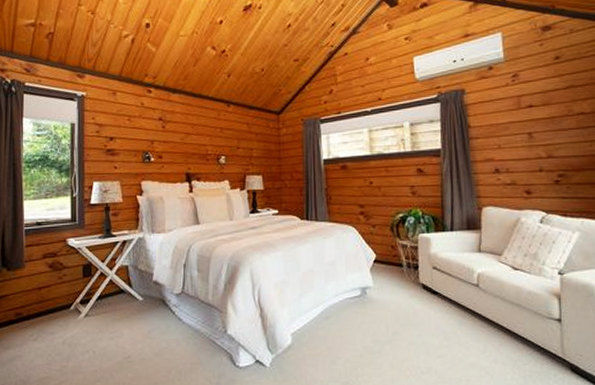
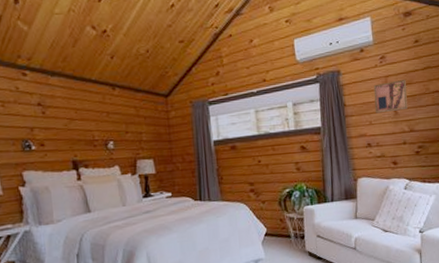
wall art: none [503,100,545,136] -> present [373,80,408,113]

